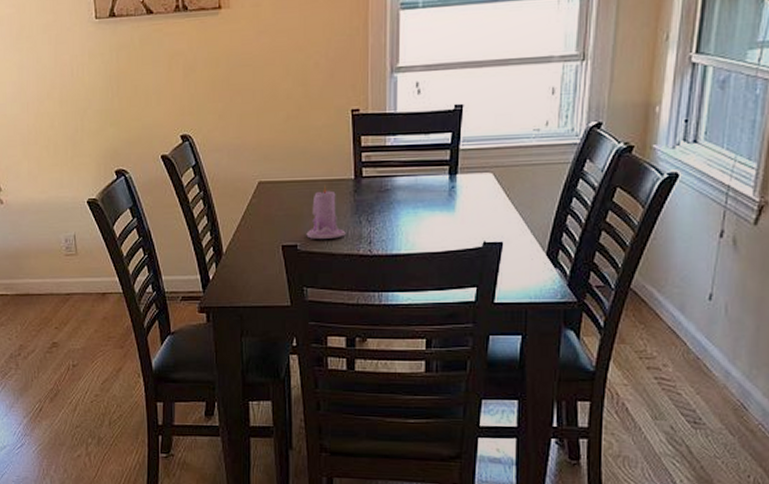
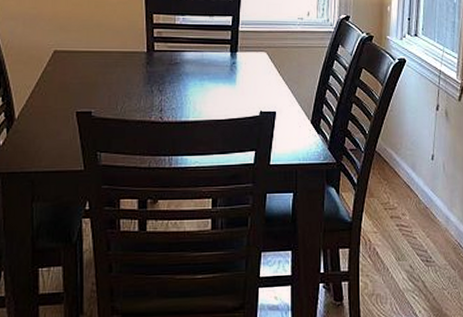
candle: present [306,185,346,239] -> none [101,56,139,106]

